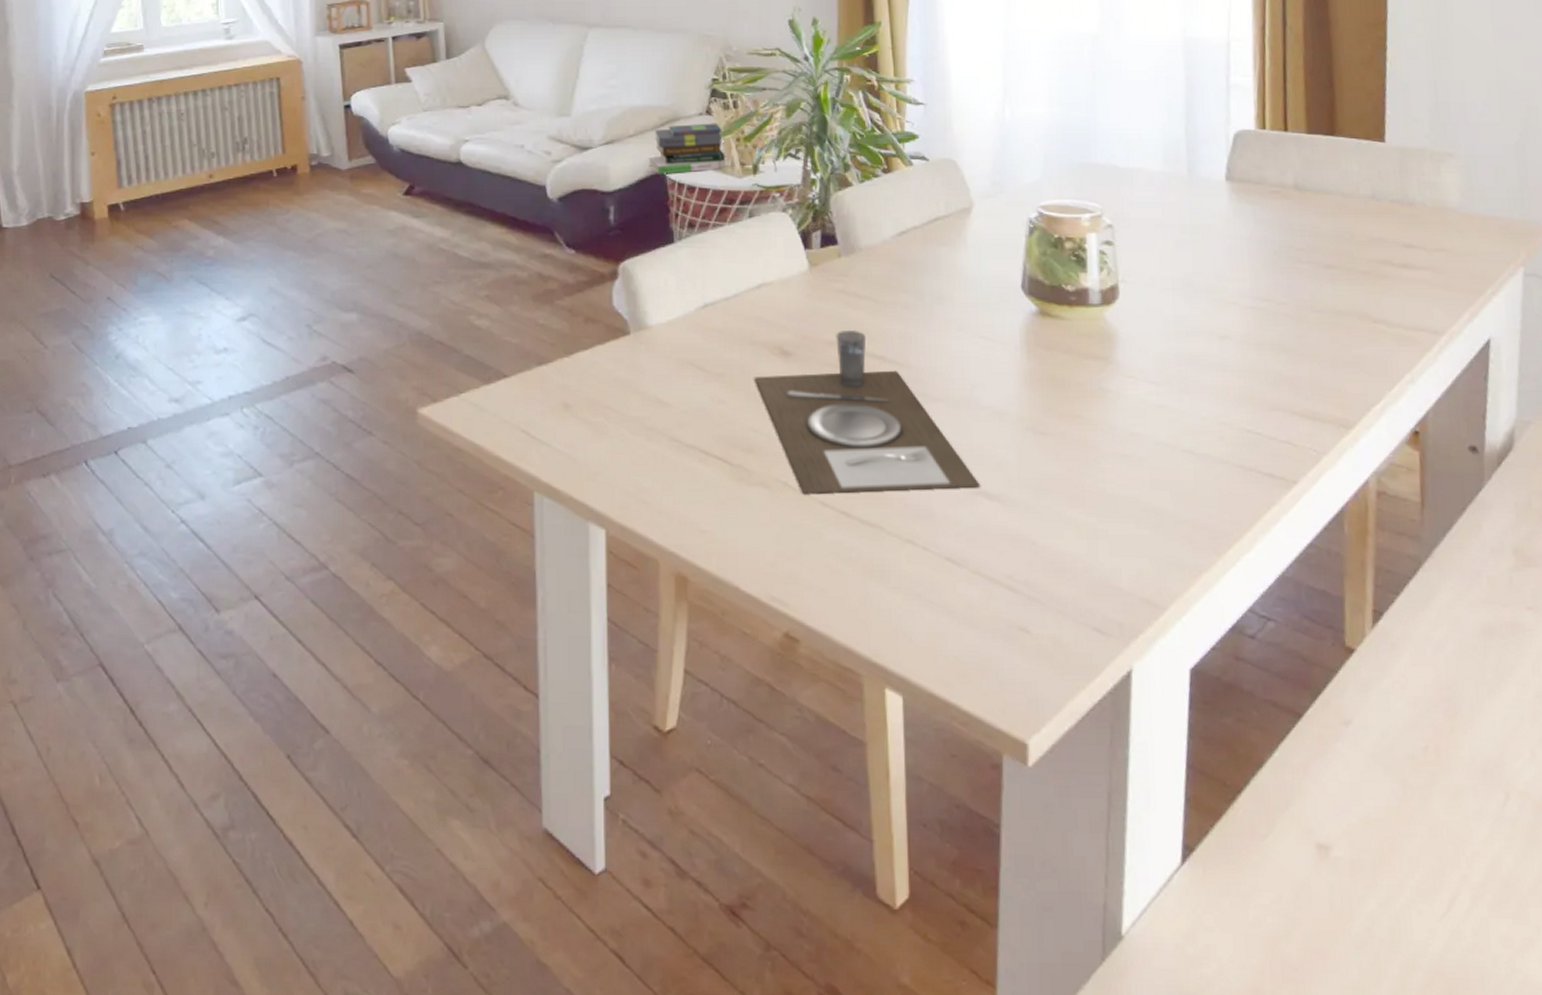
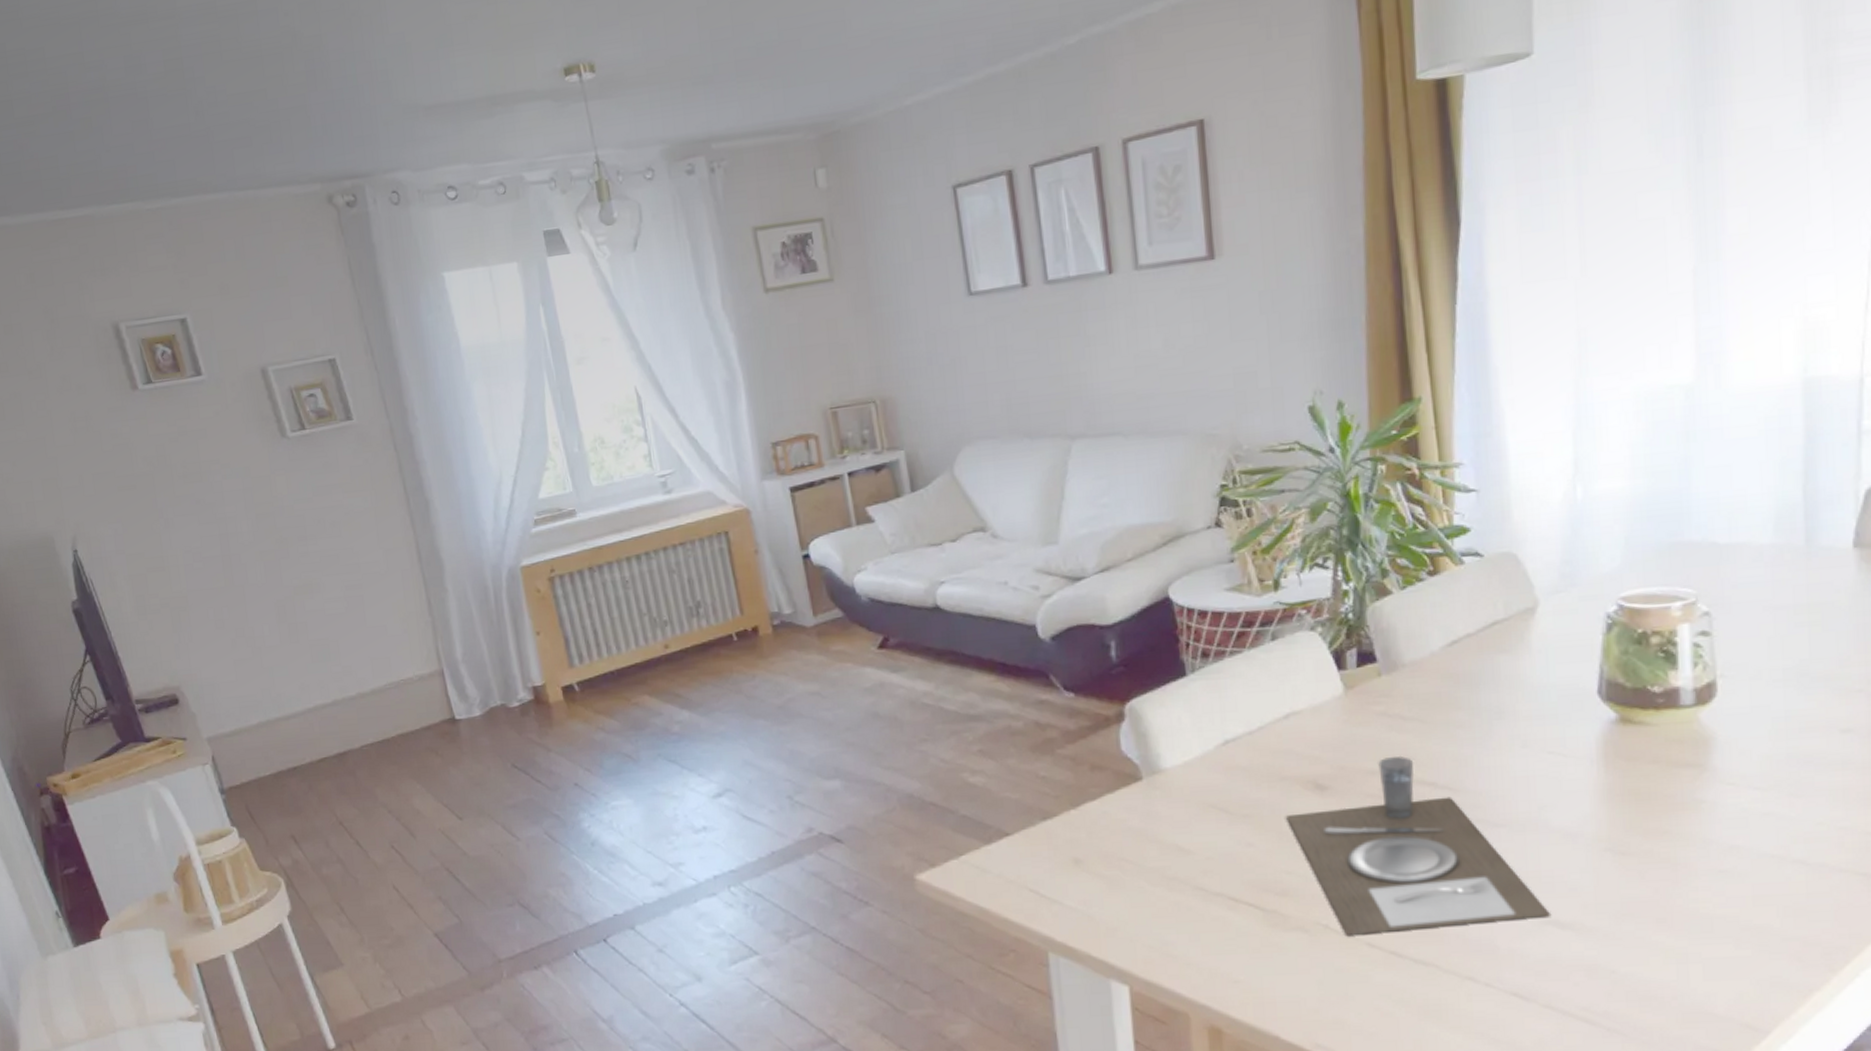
books: present [649,123,725,174] -> none [1152,536,1241,601]

